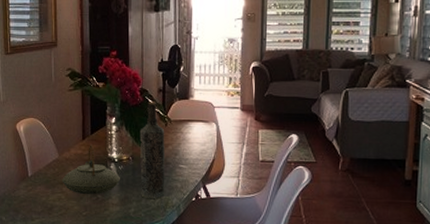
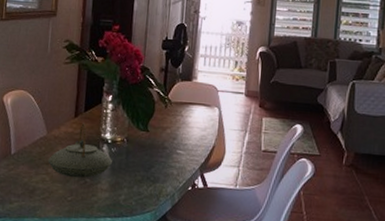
bottle: present [140,101,165,199] -> none [133,81,164,186]

